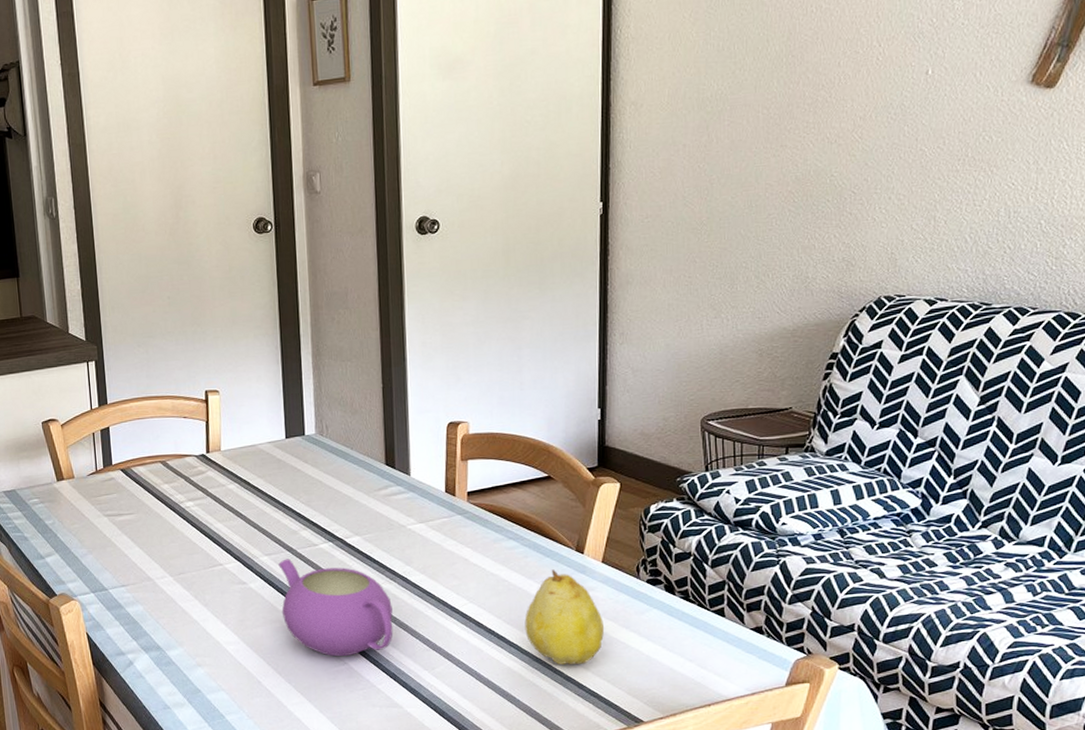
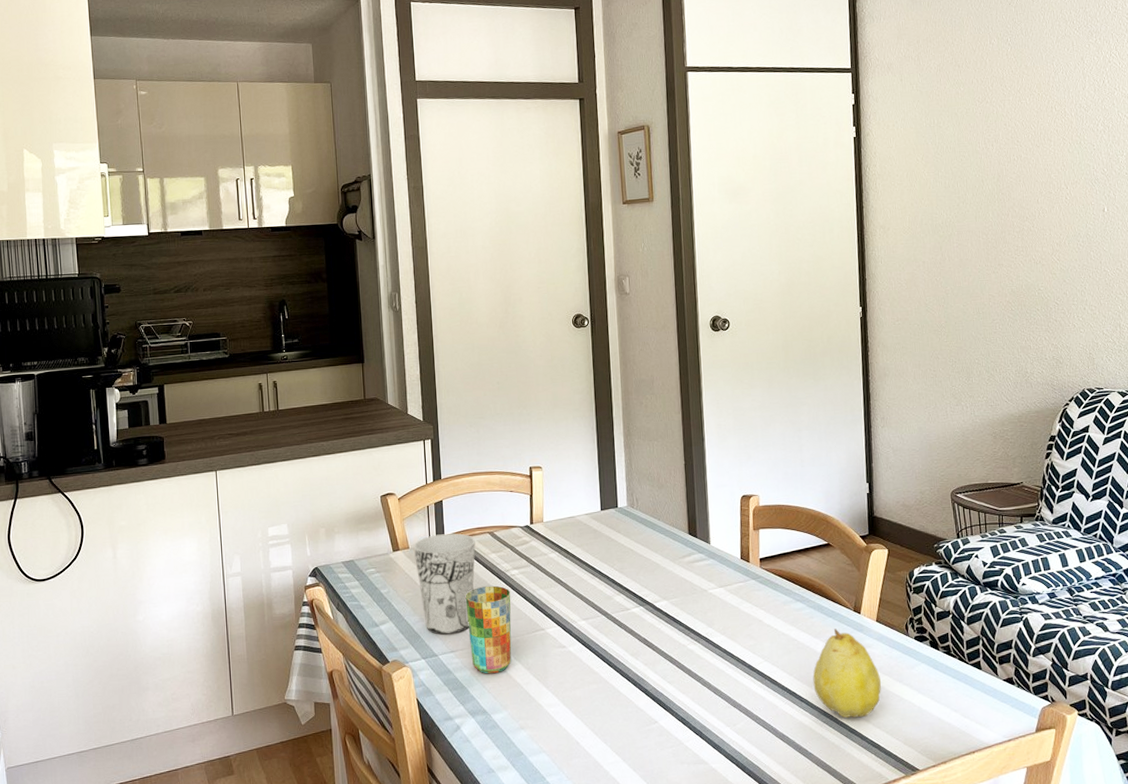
cup: none [78,462,146,568] -> present [413,533,476,635]
cup: none [136,518,187,610] -> present [465,585,512,674]
teapot: present [278,559,393,657] -> none [595,622,698,716]

